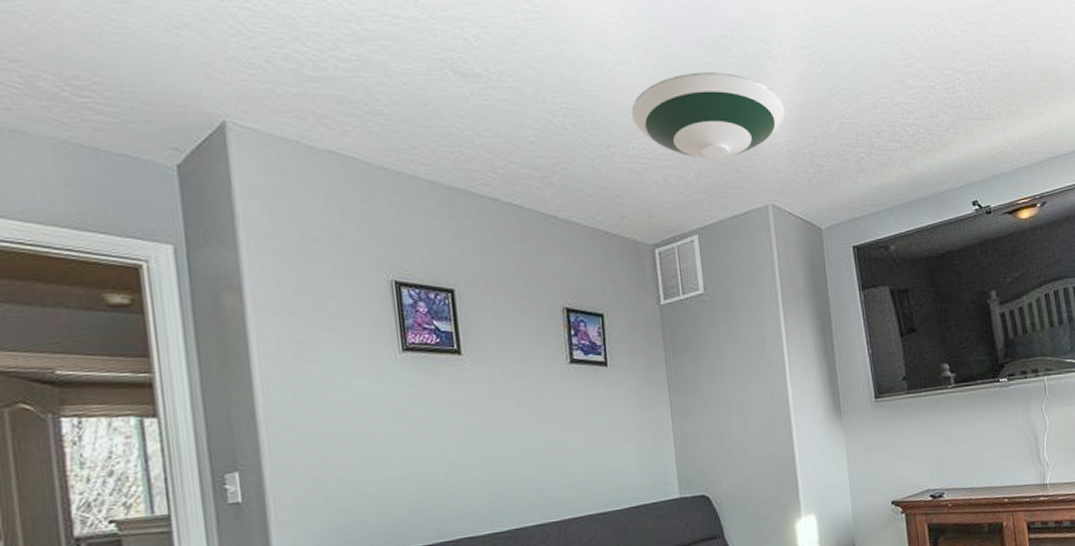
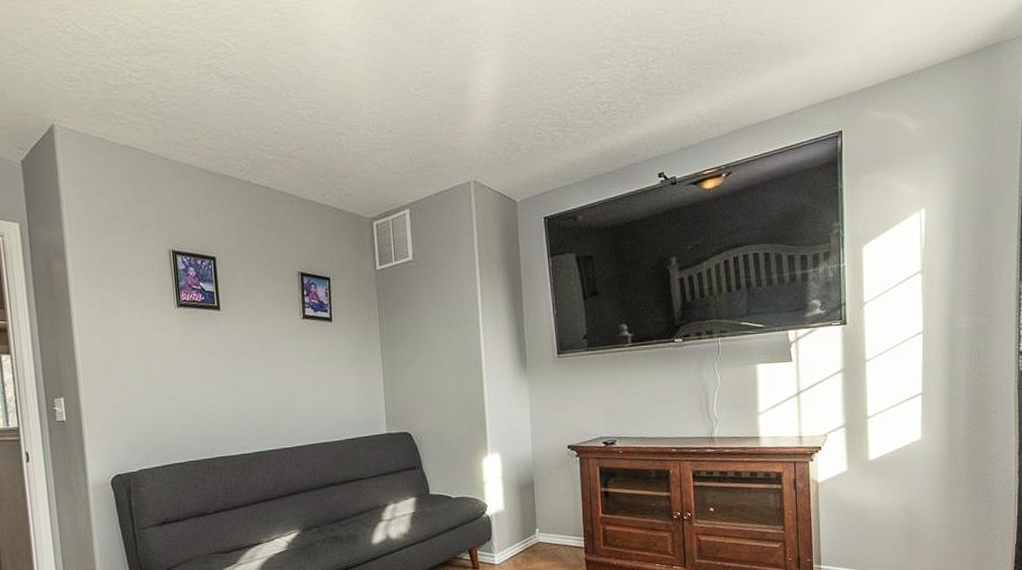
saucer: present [631,72,786,160] -> none [357,63,489,142]

